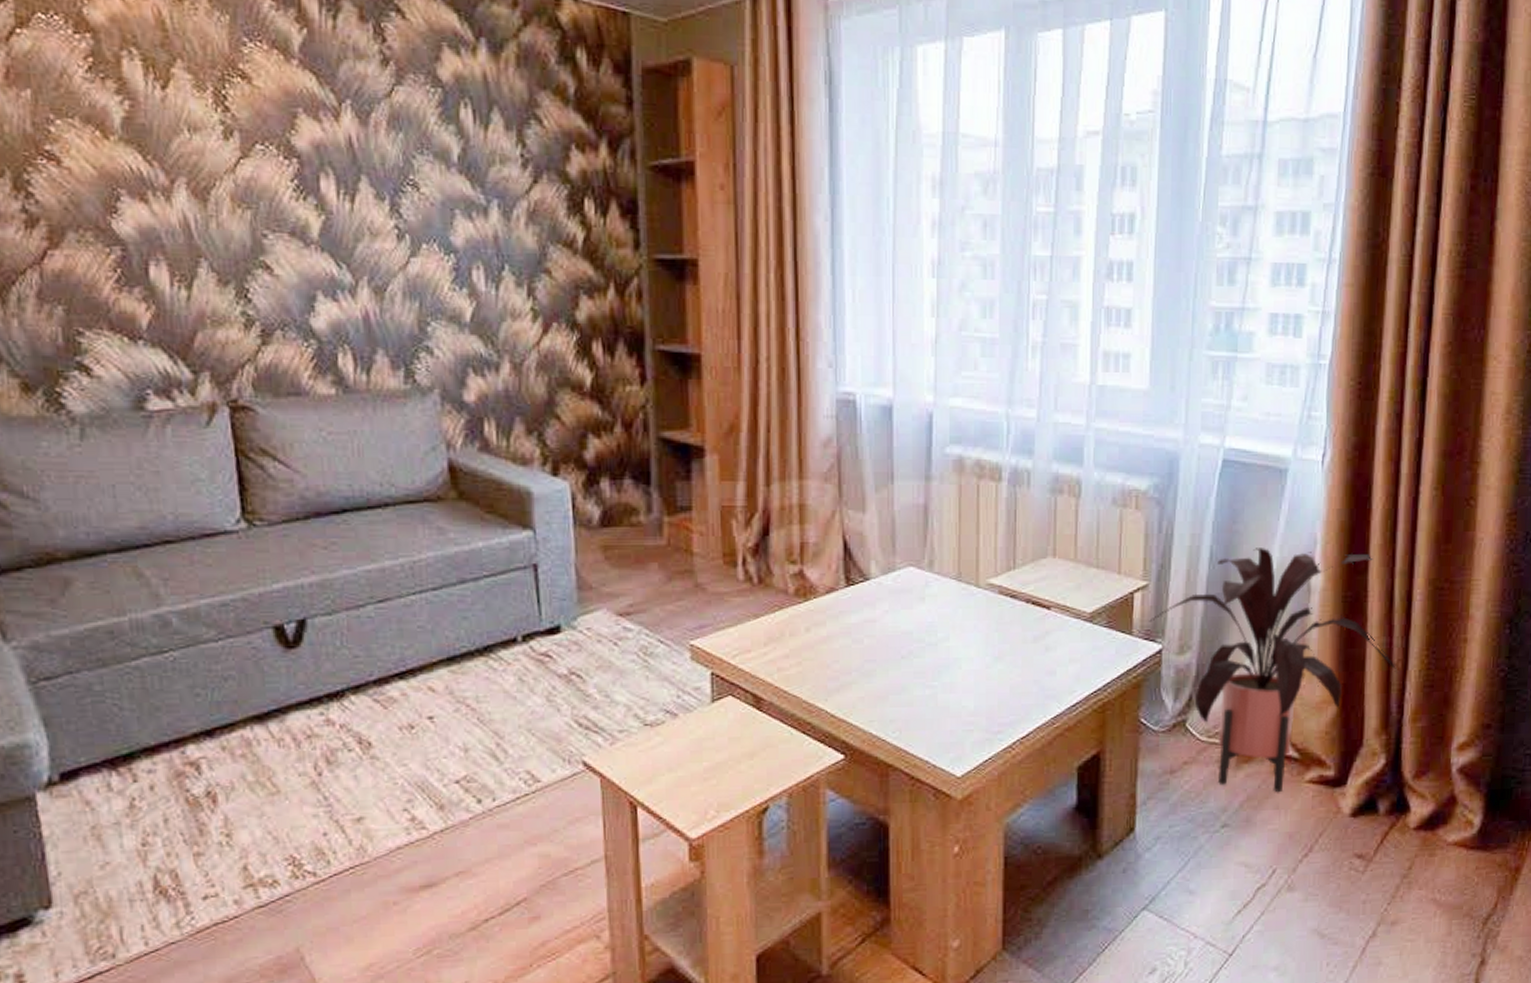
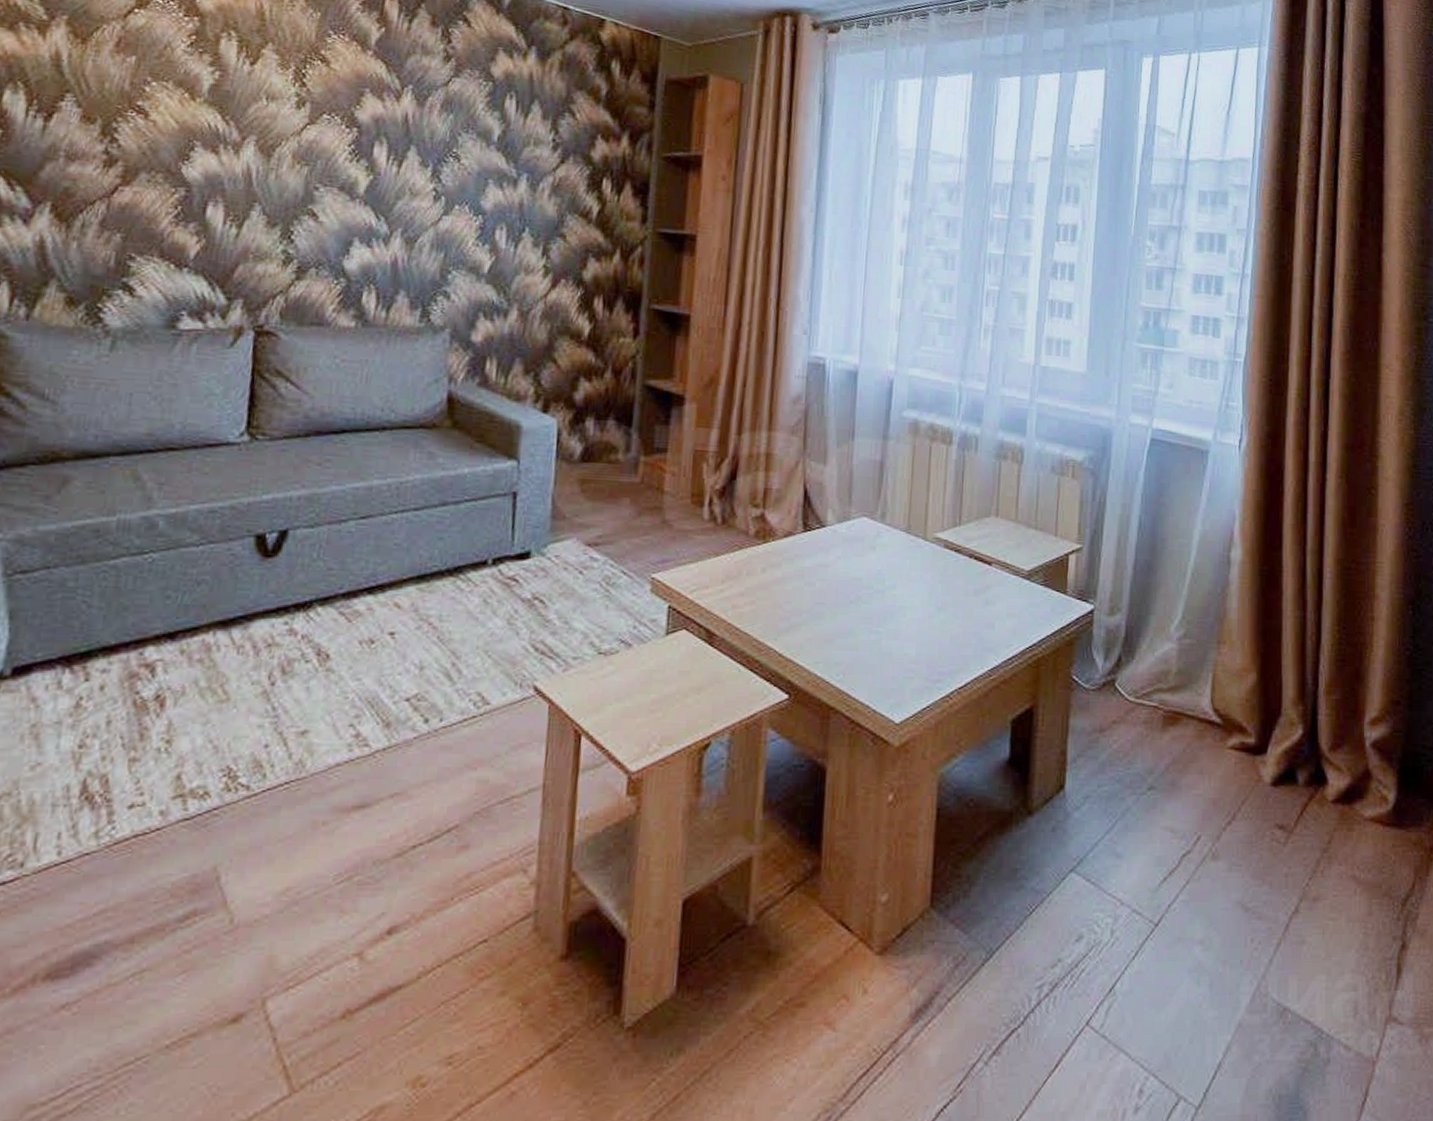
house plant: present [1149,548,1398,793] -> none [1082,520,1312,758]

